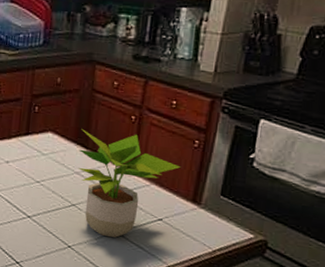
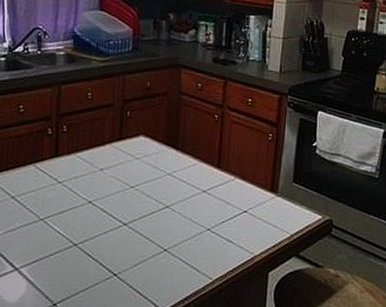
potted plant: present [78,129,181,238] -> none [170,130,259,234]

